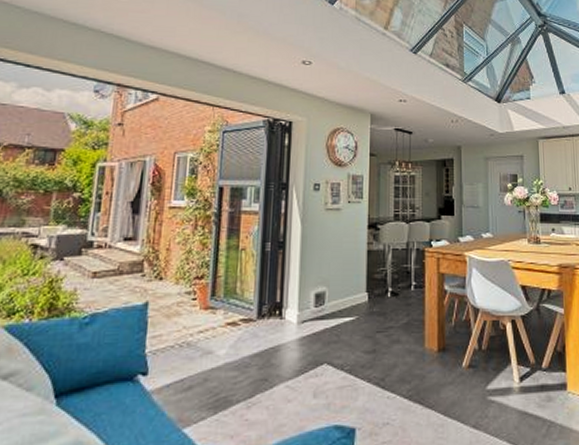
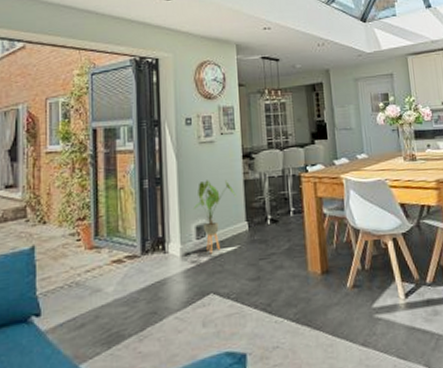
house plant: none [313,247,358,323] -> present [193,180,236,254]

